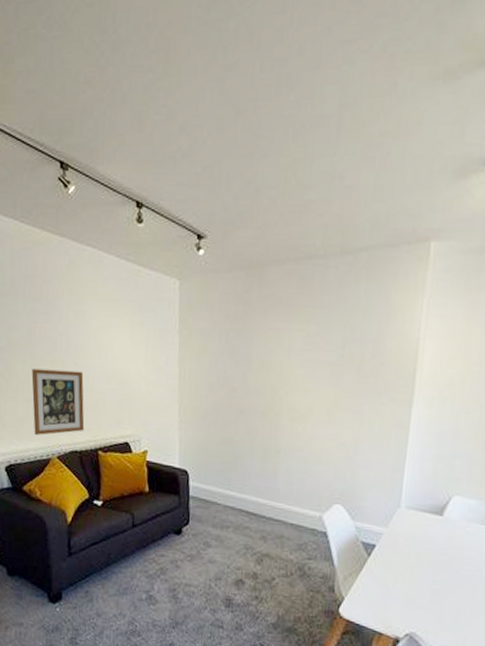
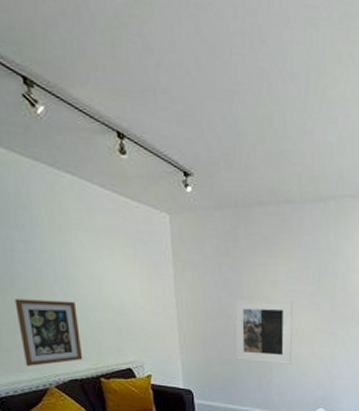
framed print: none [237,369,310,447] -> present [235,299,293,364]

